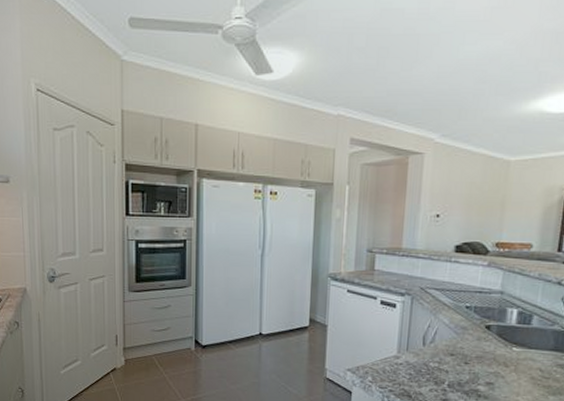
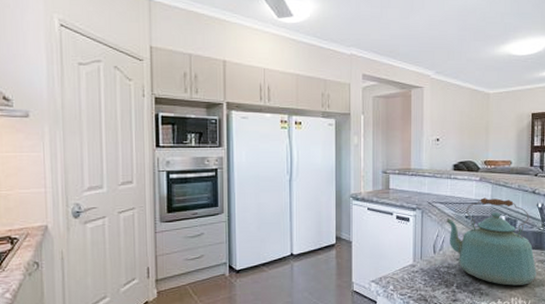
kettle: none [440,286,554,392] -> present [445,197,537,286]

